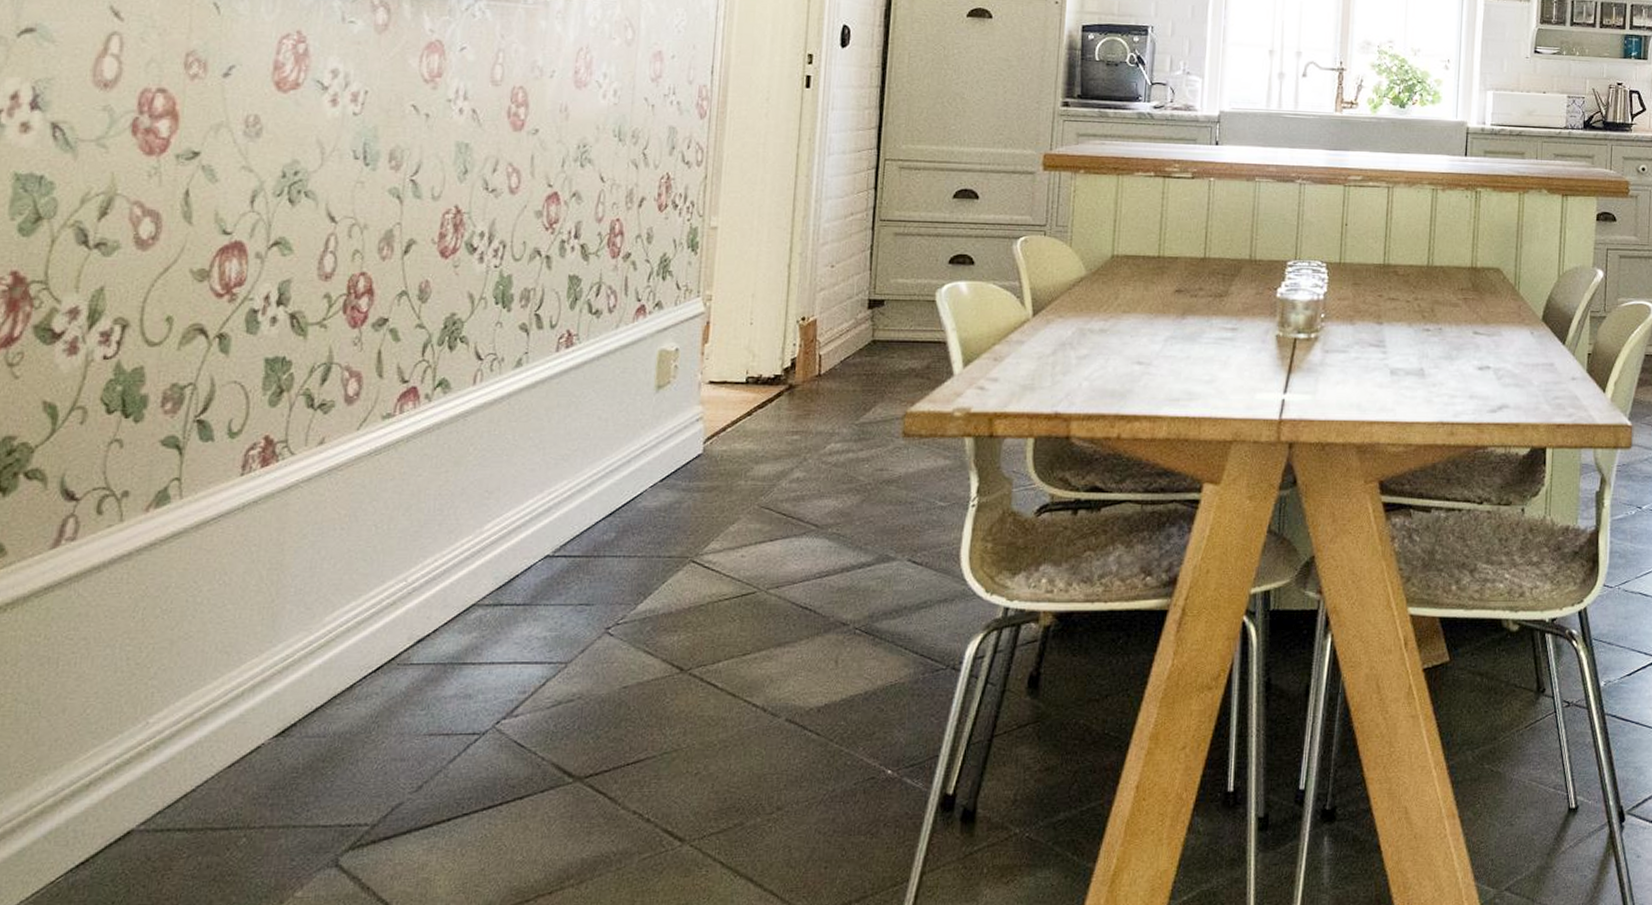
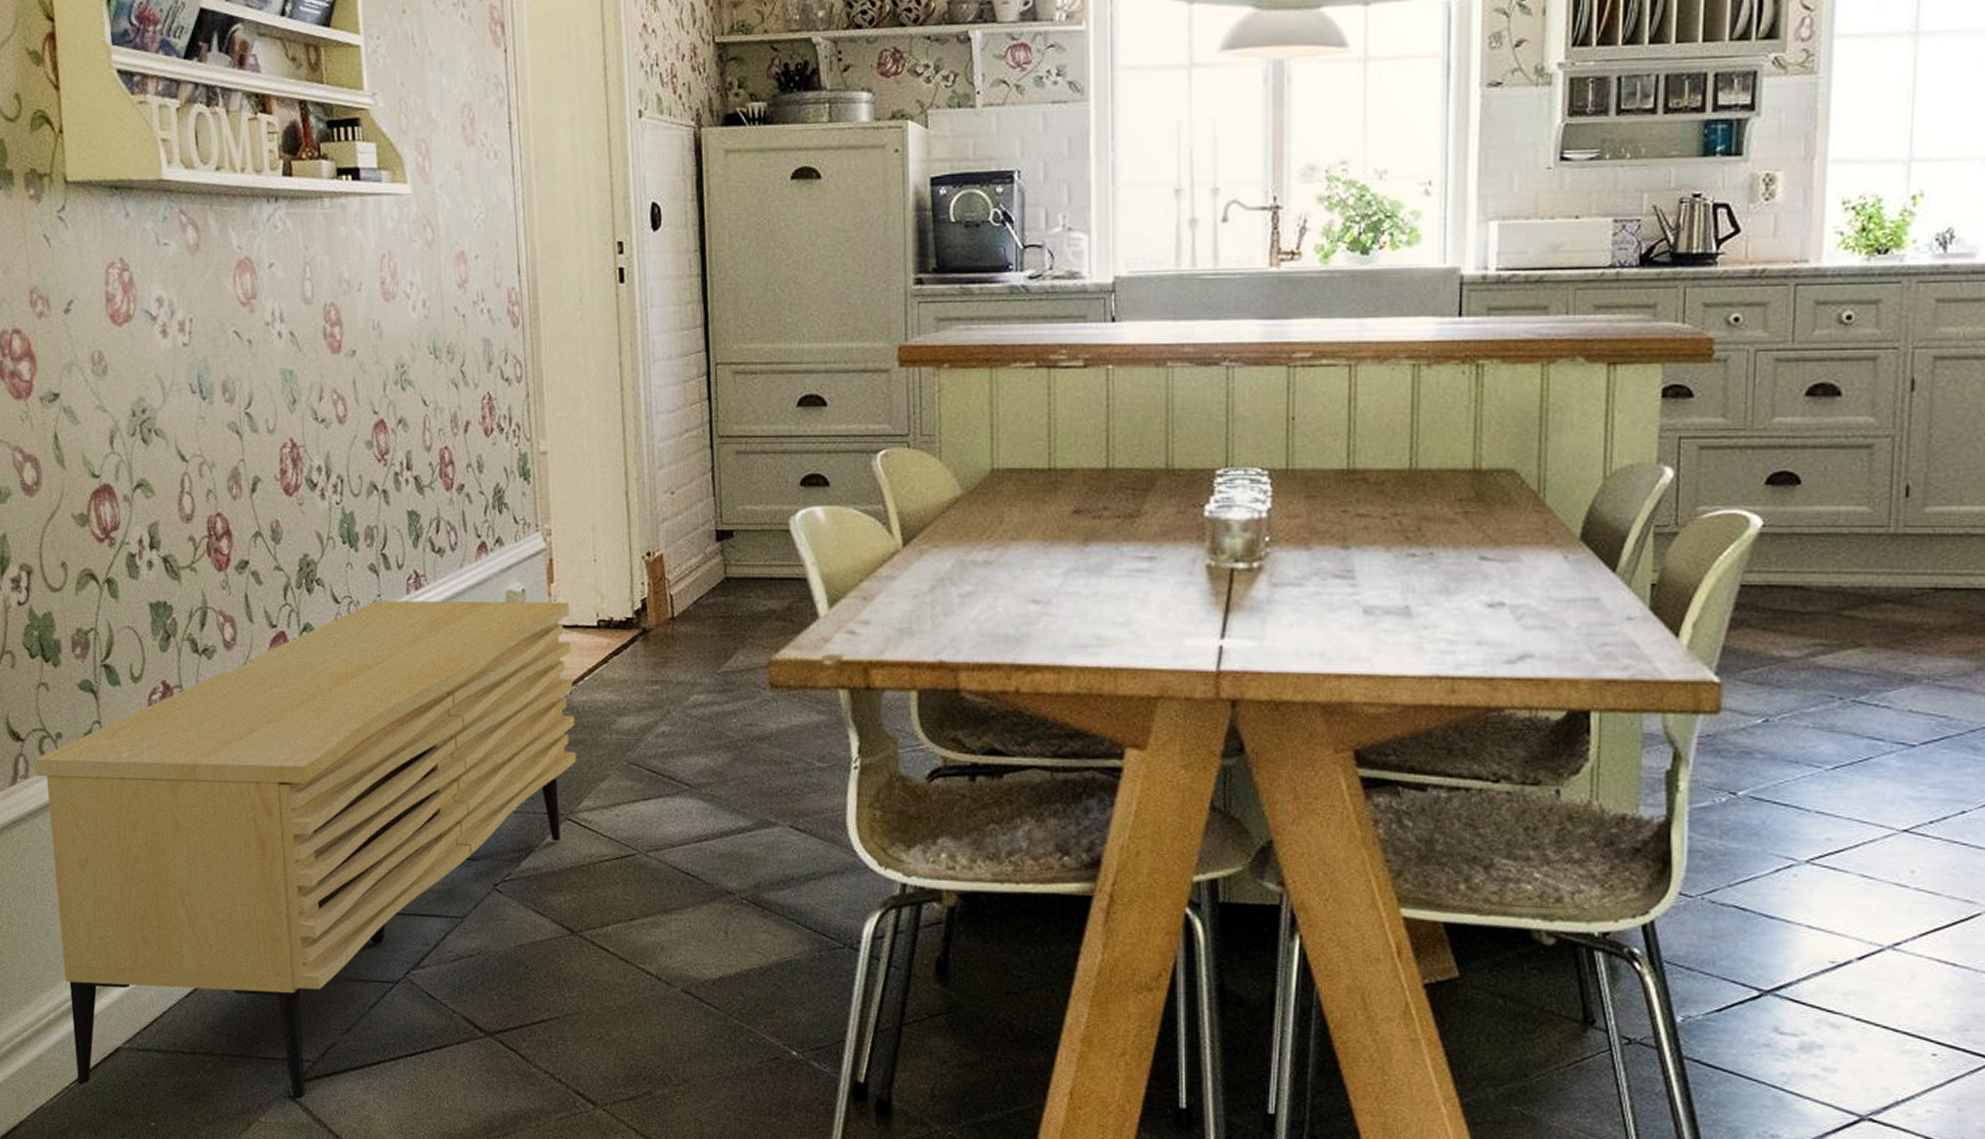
sideboard: none [67,358,721,878] -> present [34,601,577,1098]

